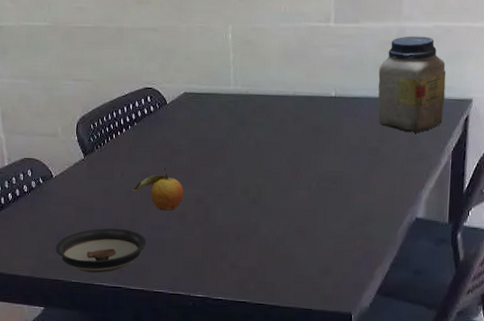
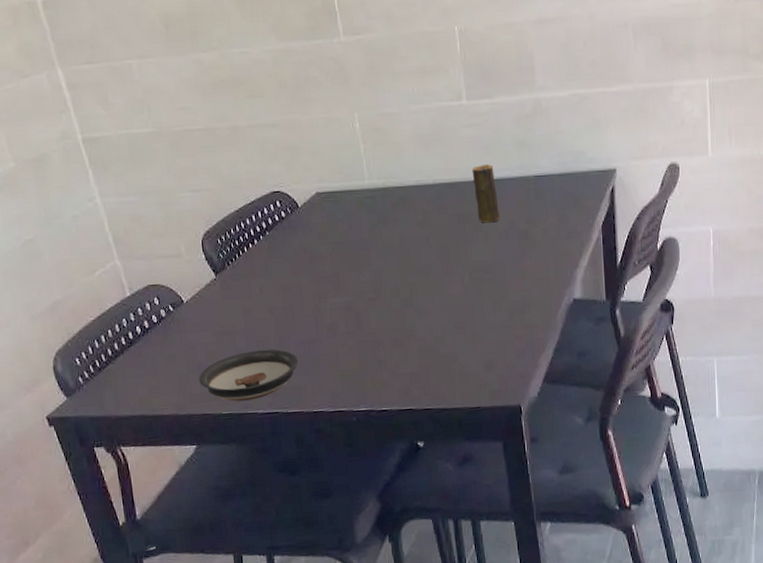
fruit: present [132,167,184,211] -> none [274,277,332,325]
candle: none [331,83,353,137] -> present [472,164,500,223]
jar: present [378,36,446,133] -> none [518,106,589,211]

